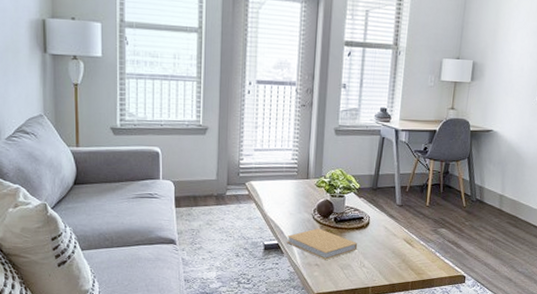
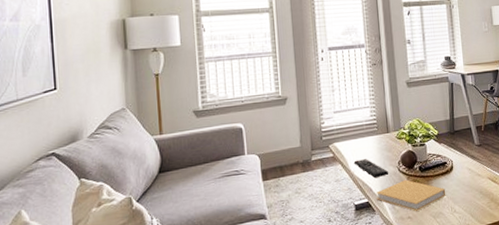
remote control: none [268,201,302,222] -> present [353,159,388,178]

